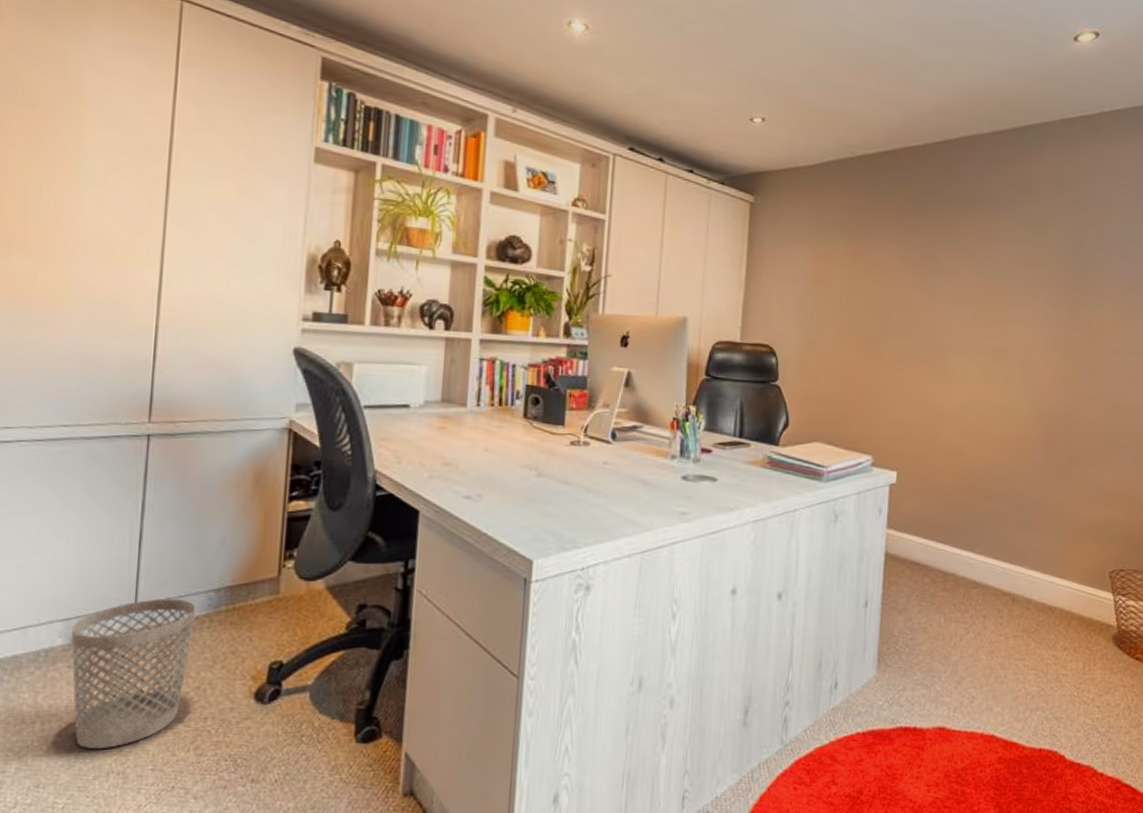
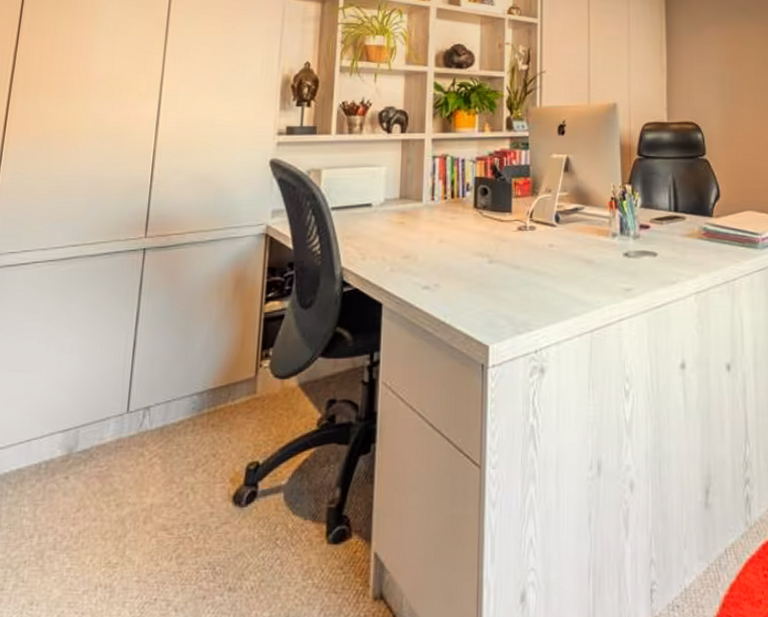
wastebasket: present [71,598,197,750] -> none [68,403,182,562]

